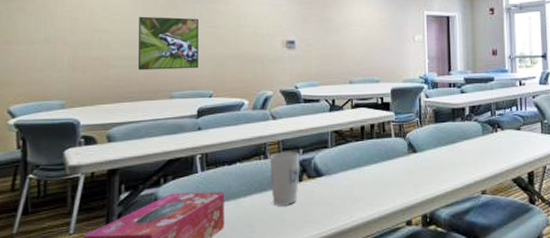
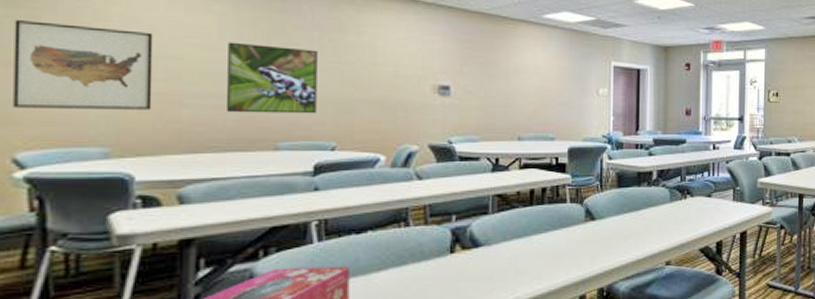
wall art: none [9,11,92,74] -> present [13,20,153,110]
cup: present [269,152,300,205] -> none [412,218,452,281]

